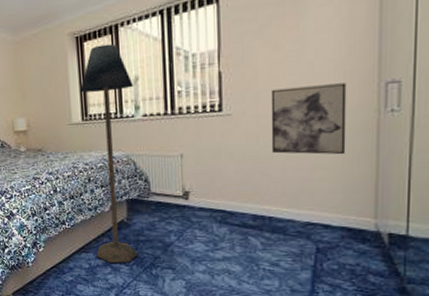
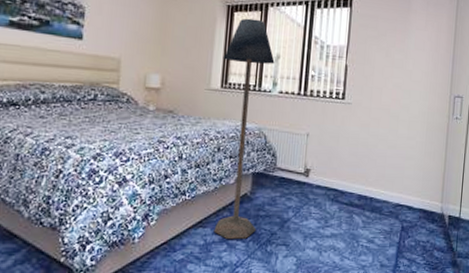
wall art: present [271,83,347,155] -> none [377,88,431,149]

